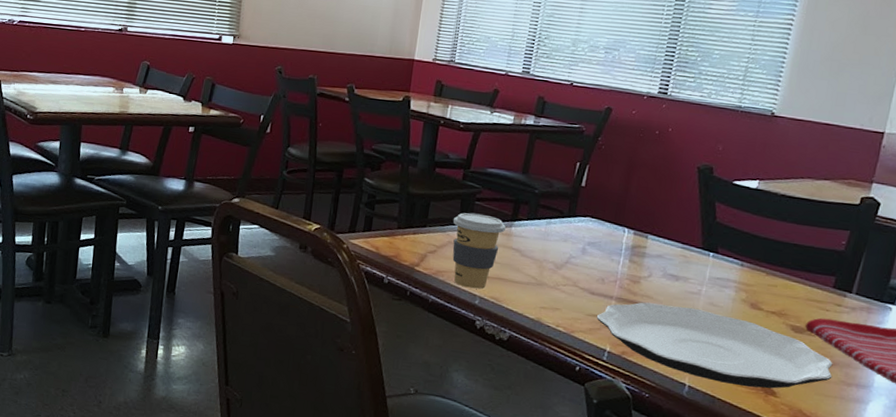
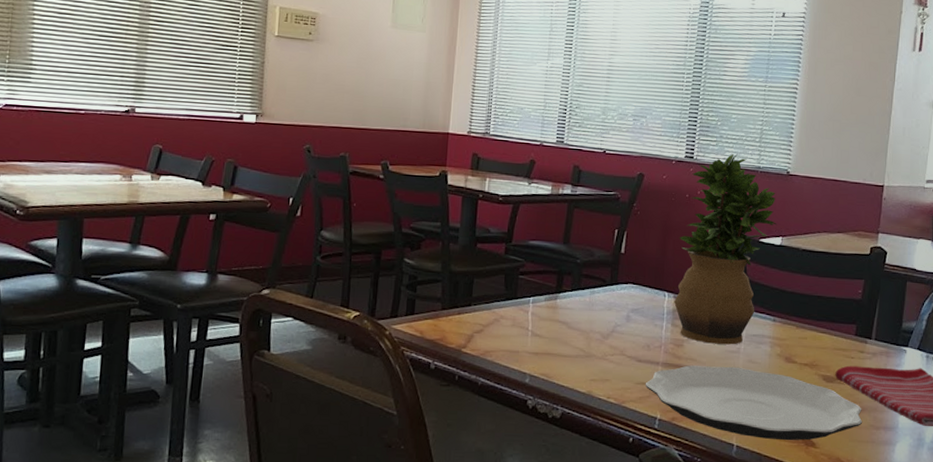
coffee cup: present [452,212,506,289] -> none [498,287,551,367]
potted plant: none [634,92,756,286] -> present [674,154,777,345]

